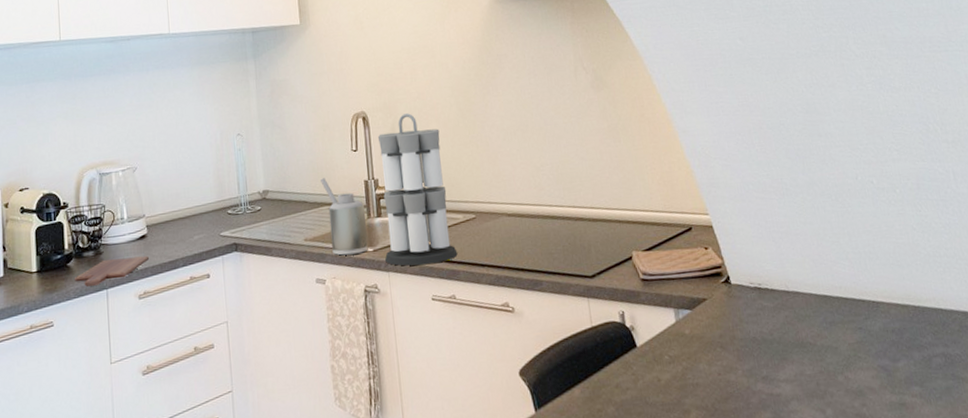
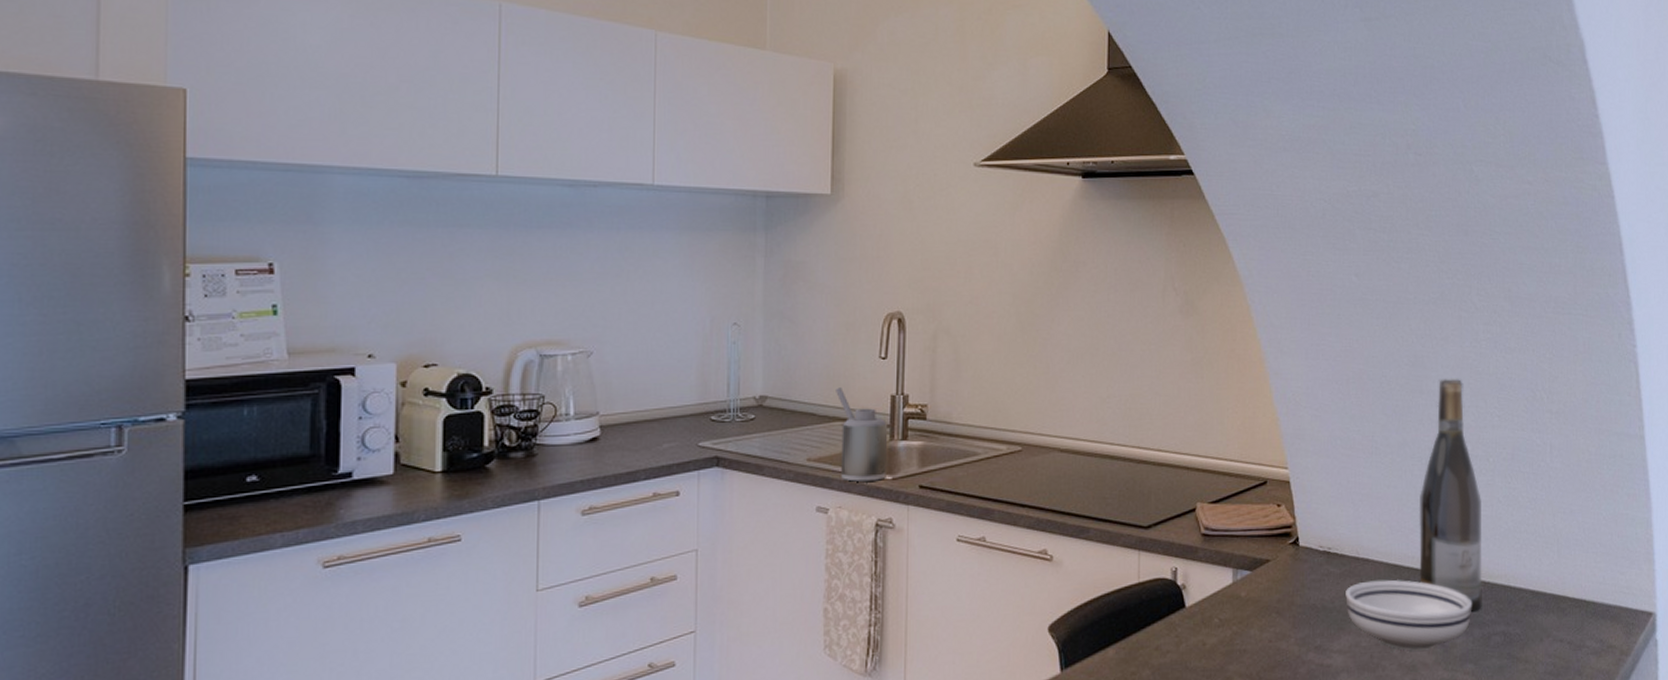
cutting board: present [75,255,150,287] -> none [495,463,601,495]
spice rack: present [377,113,458,266] -> none [905,320,995,501]
bowl: none [781,309,909,377] -> present [1345,579,1472,651]
wine bottle: none [834,121,917,335] -> present [1418,379,1482,612]

